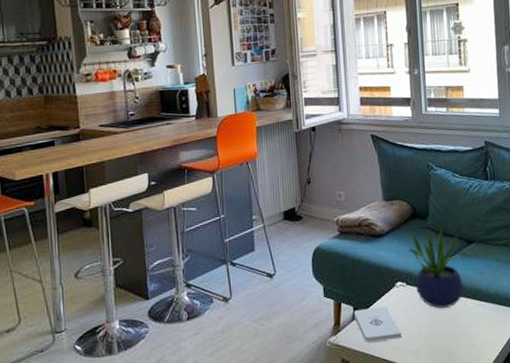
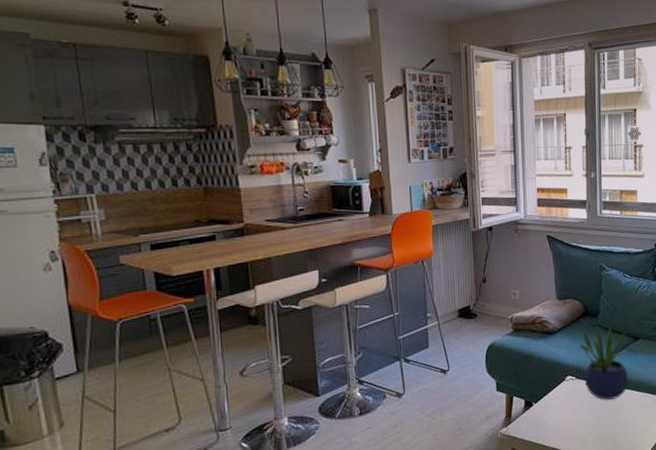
notepad: present [353,306,402,343] -> none [524,399,570,433]

